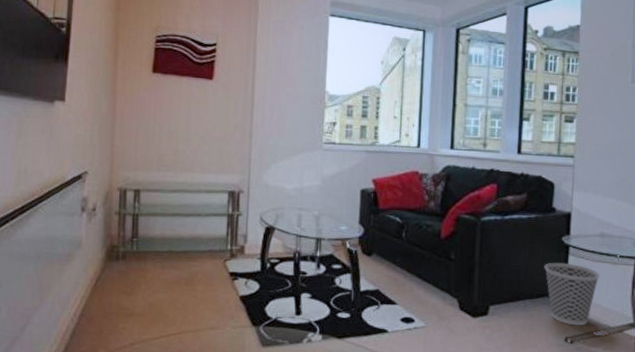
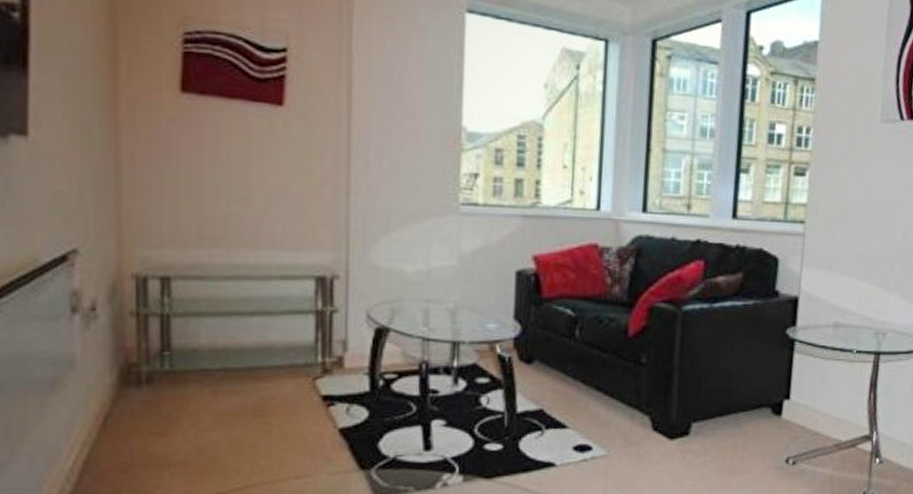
wastebasket: present [544,262,600,326] -> none [762,362,831,443]

